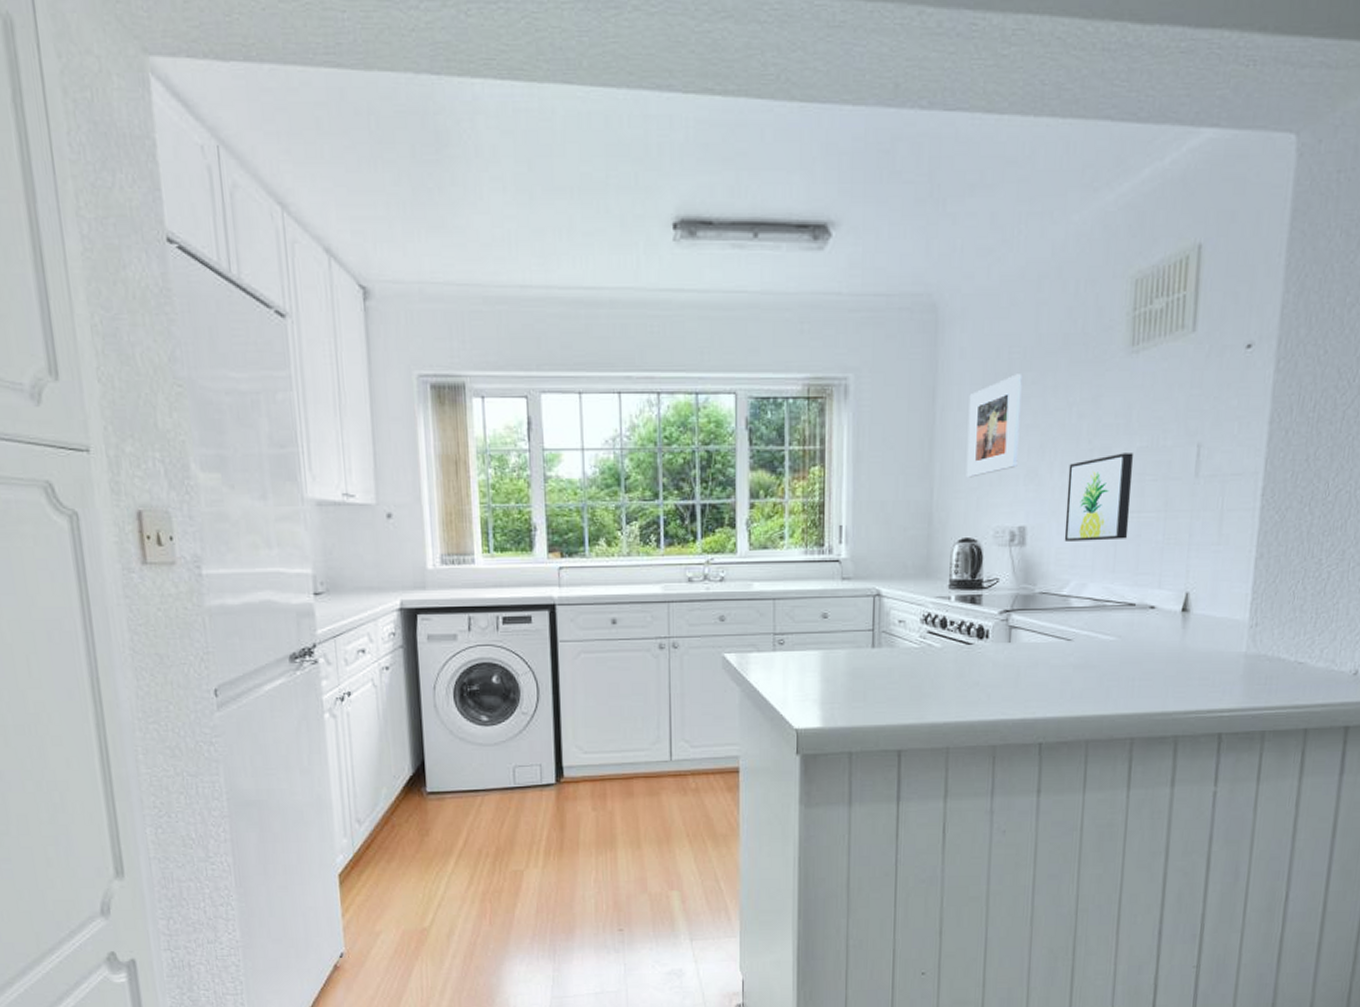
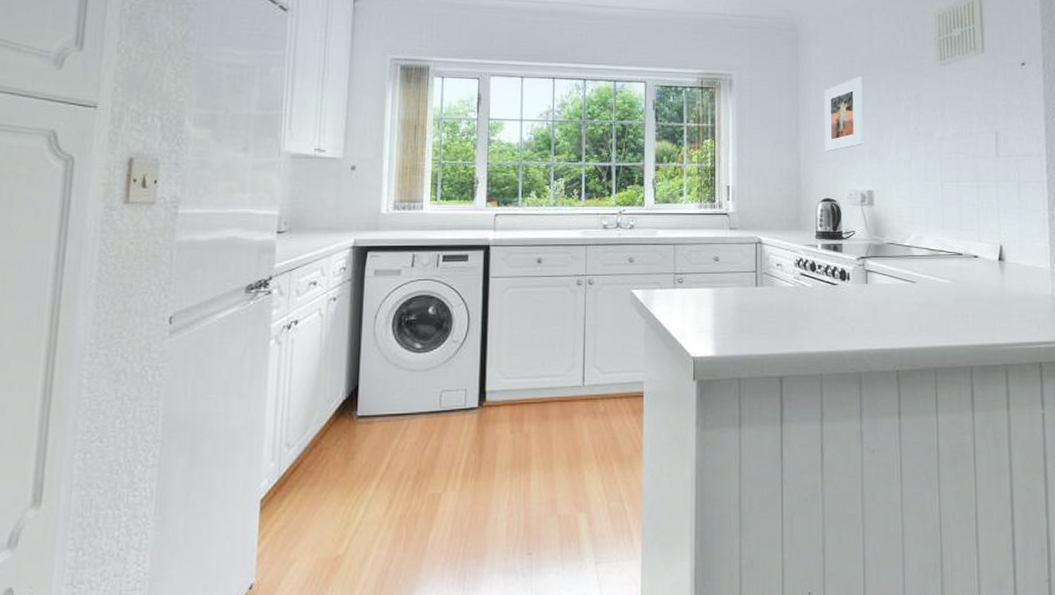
wall art: present [1064,453,1133,541] -> none [902,137,951,203]

